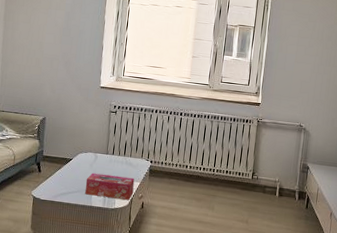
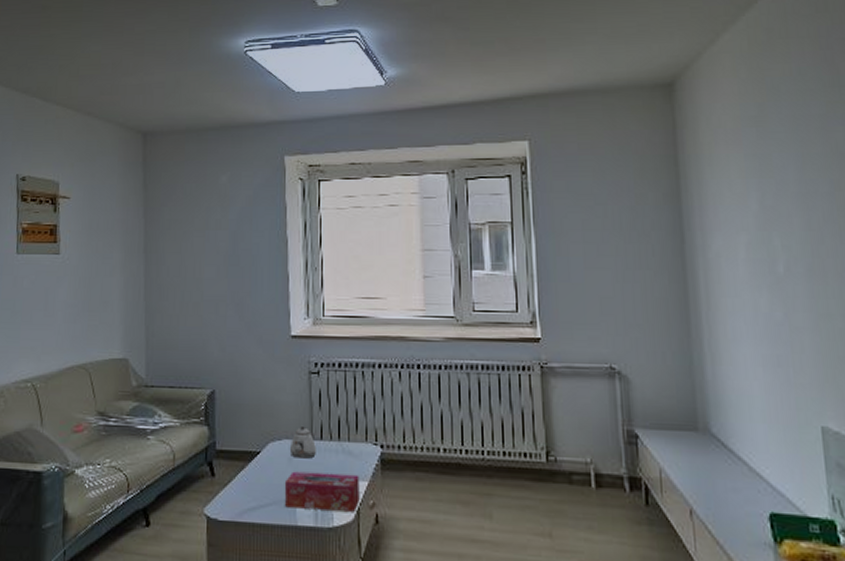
teapot: none [91,146,109,166] -> present [289,427,316,459]

